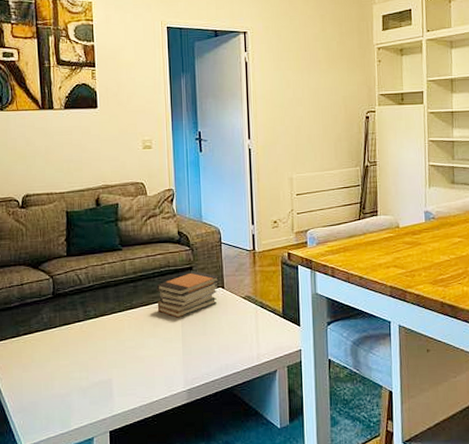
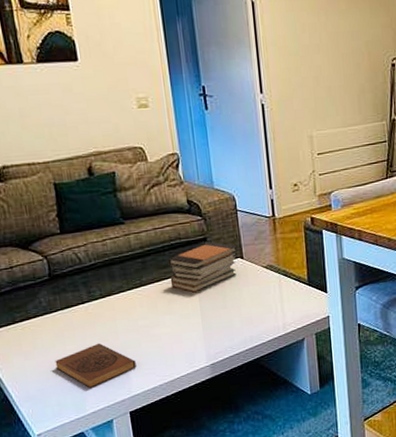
book: none [48,360,120,404] -> present [55,343,136,388]

